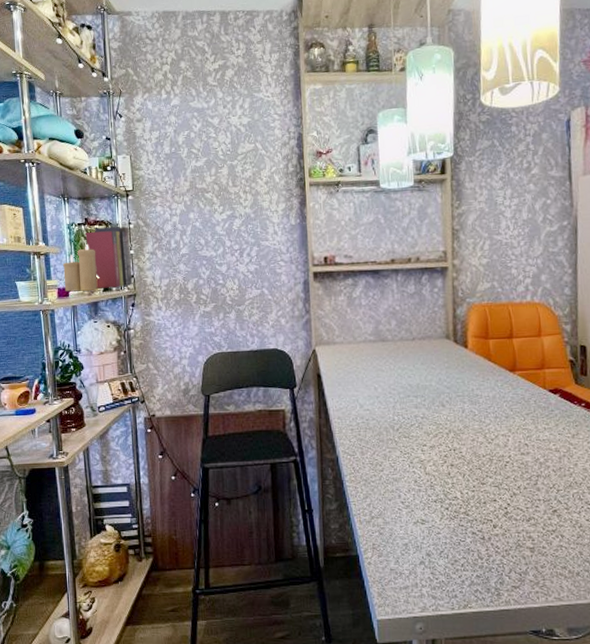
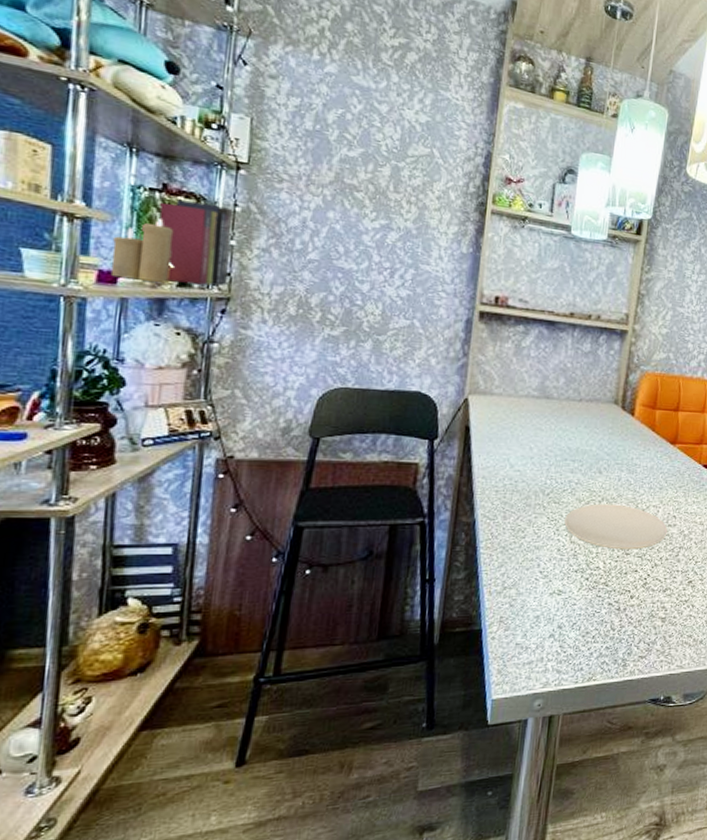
plate: none [416,435,522,480] -> present [564,504,668,550]

